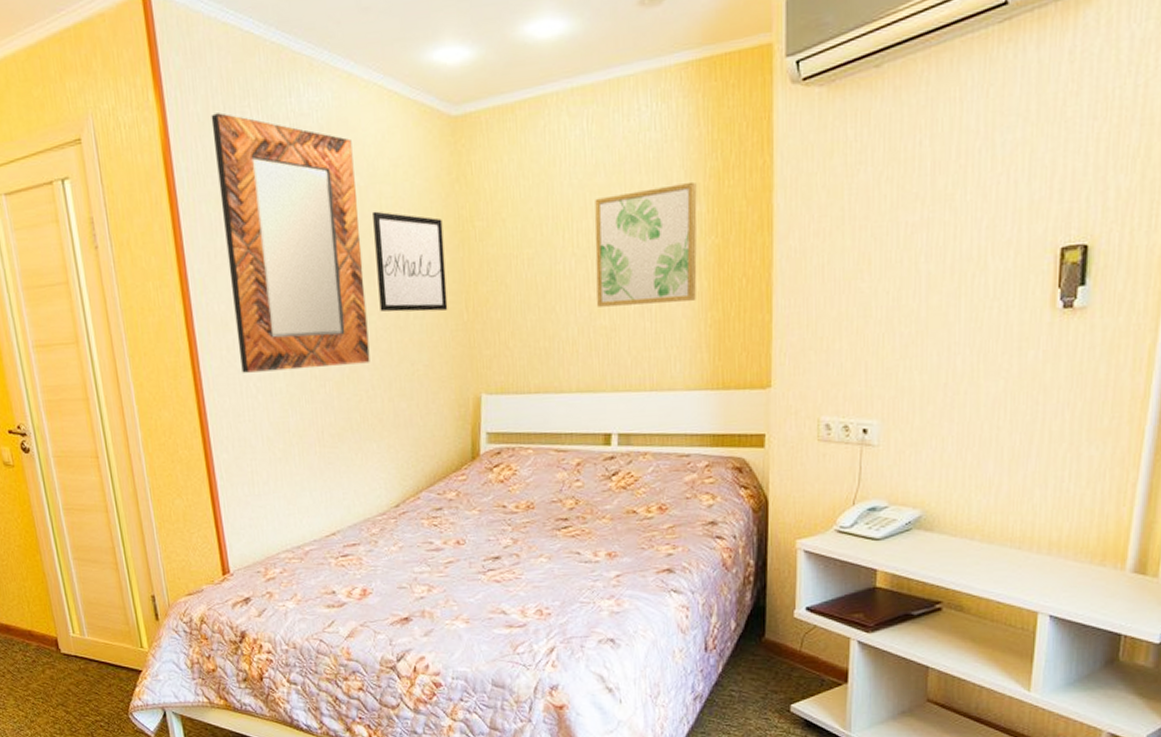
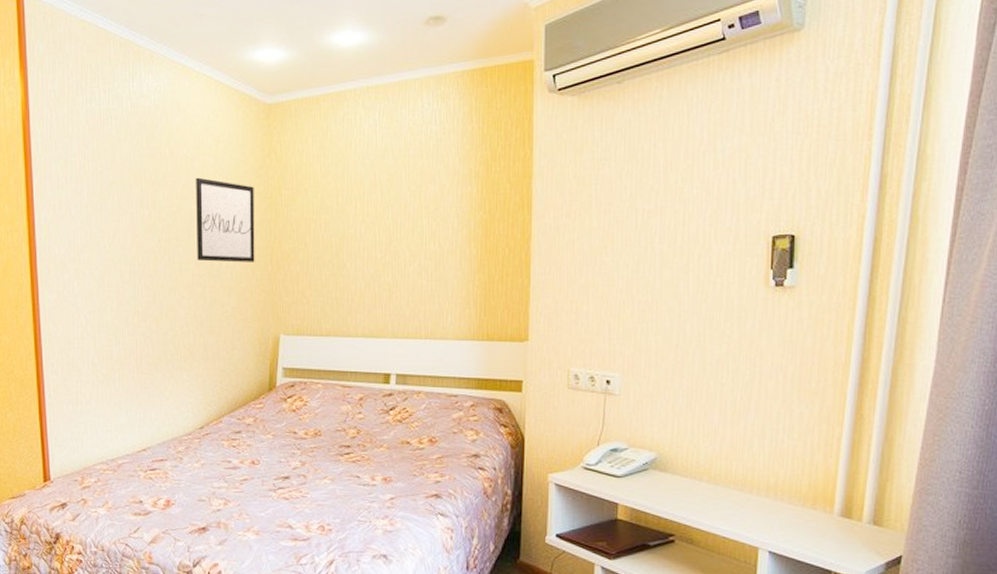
home mirror: present [211,112,370,373] -> none [65,91,186,307]
wall art: present [595,181,697,307] -> none [382,167,469,266]

